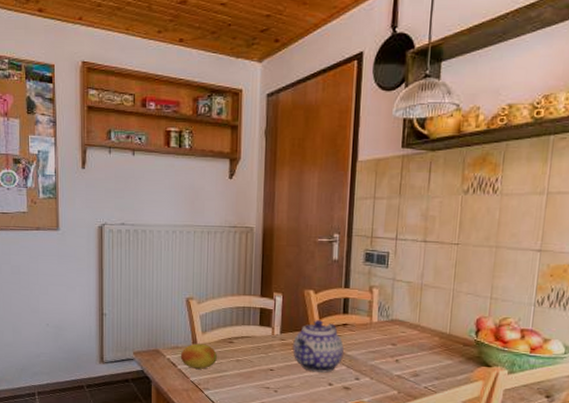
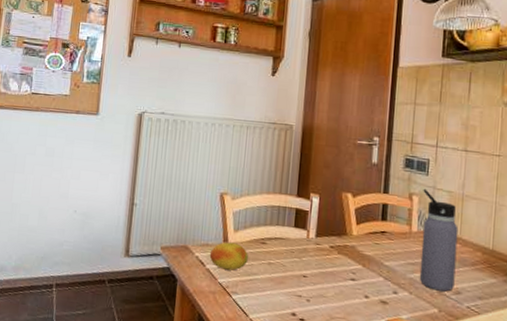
teapot: present [293,320,344,373] -> none [328,225,382,284]
water bottle: none [380,281,417,375] -> present [419,188,459,292]

